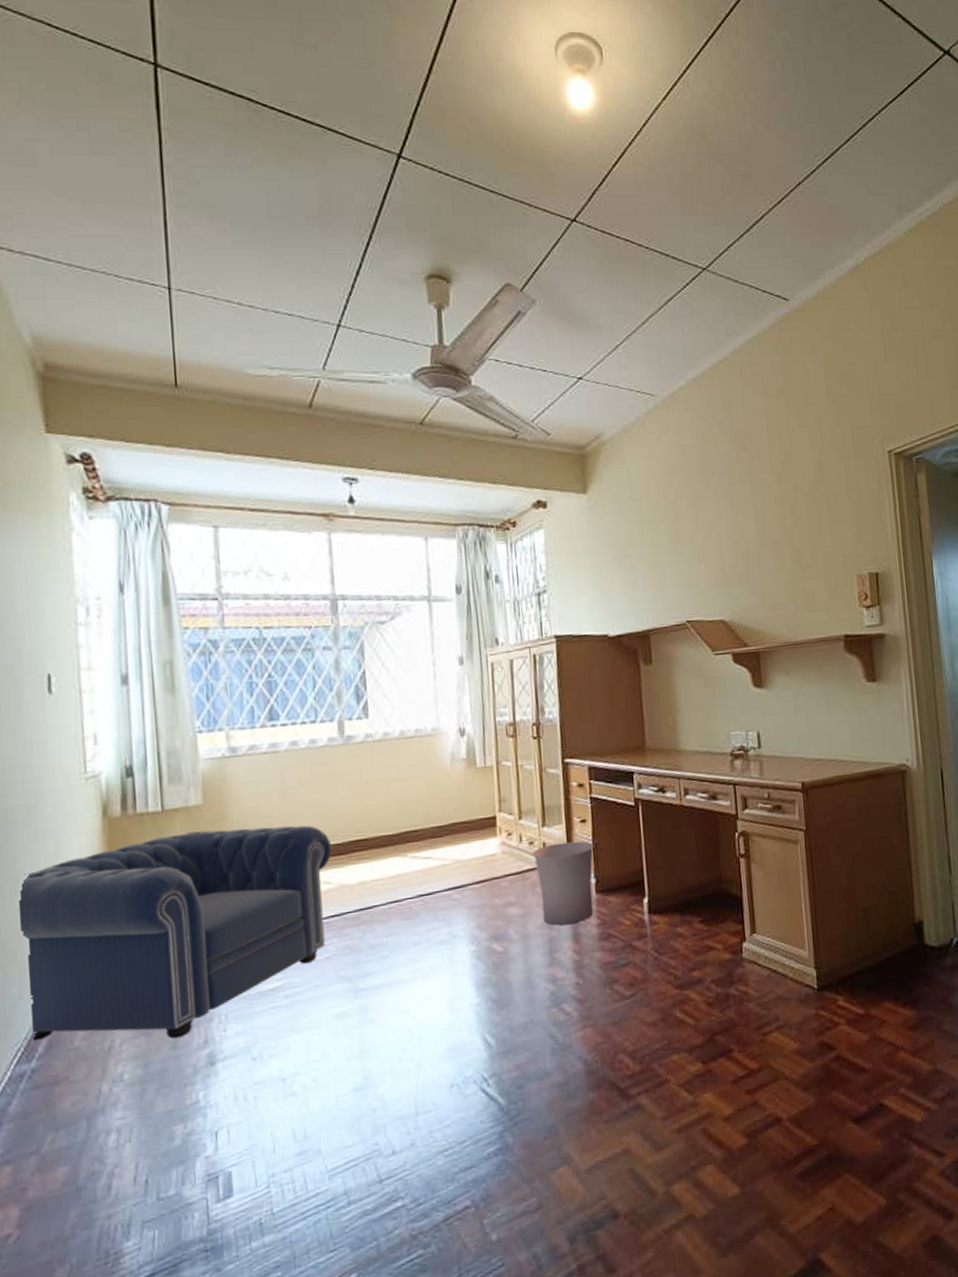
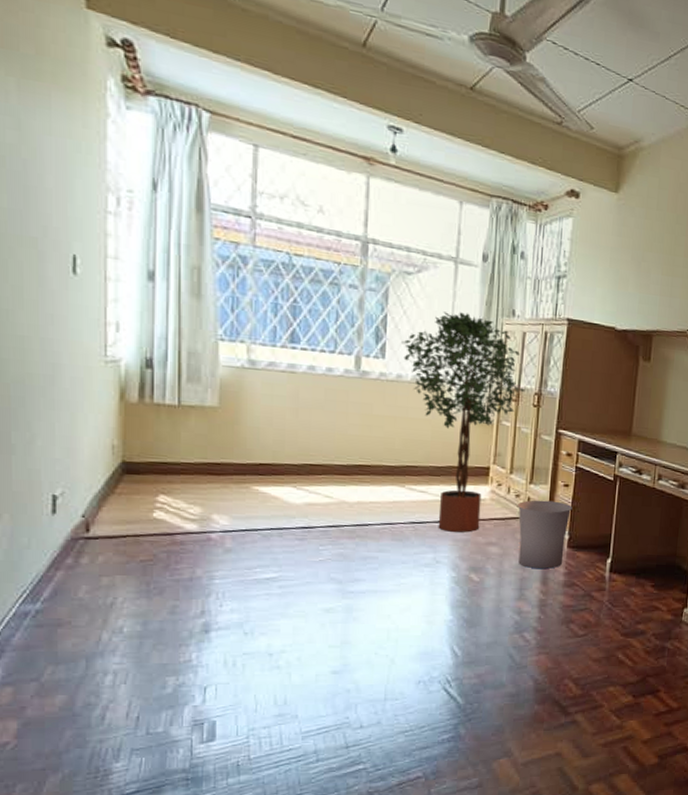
armchair: present [19,825,332,1042] -> none [32,428,337,606]
potted tree: none [383,652,522,899] -> present [401,311,526,532]

